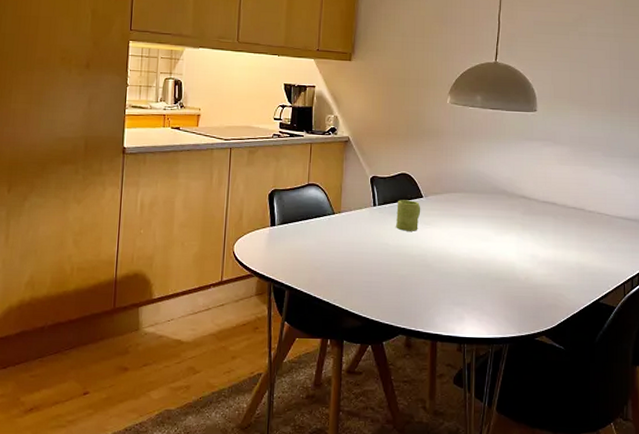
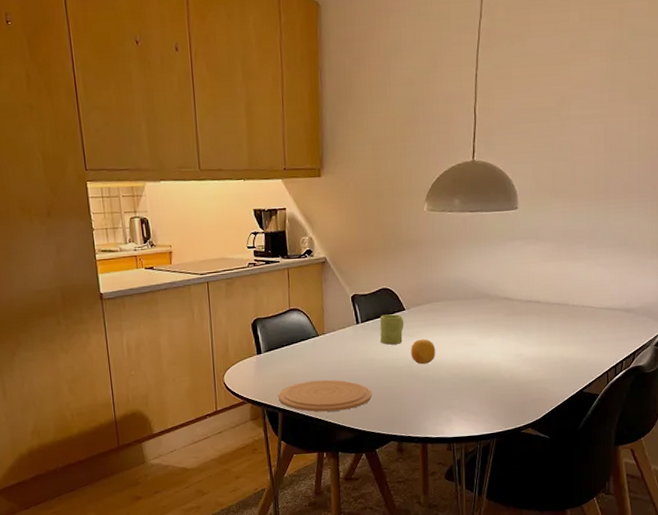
plate: none [286,260,383,295] -> present [277,379,372,412]
fruit: none [425,228,451,255] -> present [410,339,436,365]

